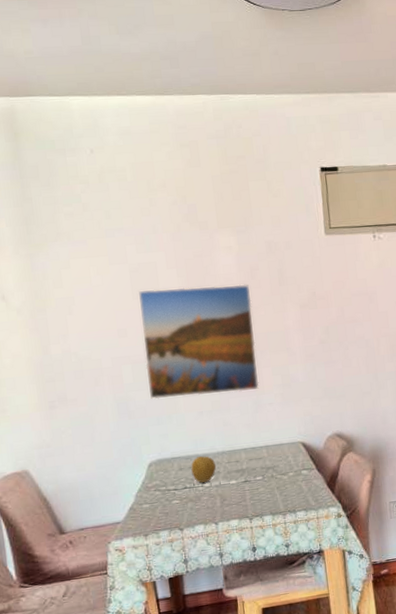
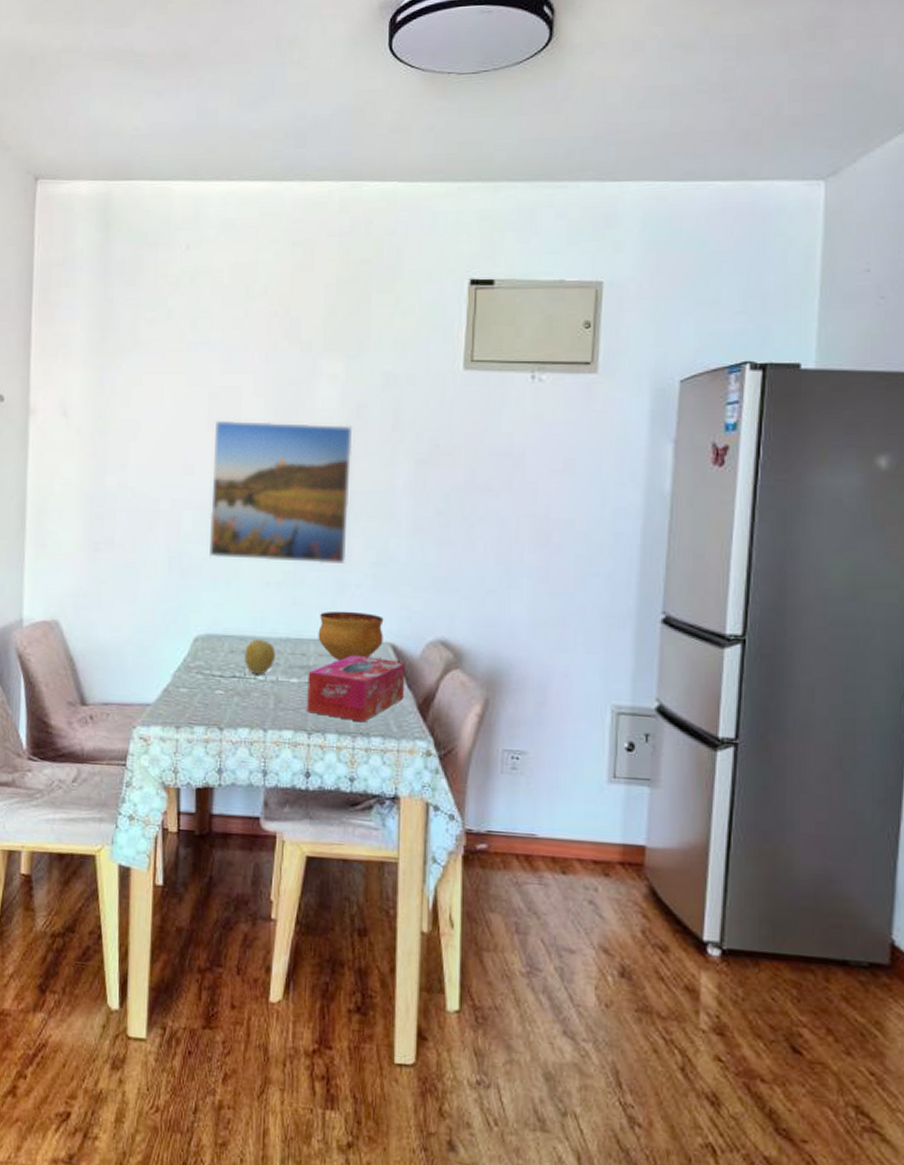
tissue box: none [243,453,316,504] -> present [307,654,406,723]
bowl: none [245,422,296,462] -> present [318,611,384,661]

